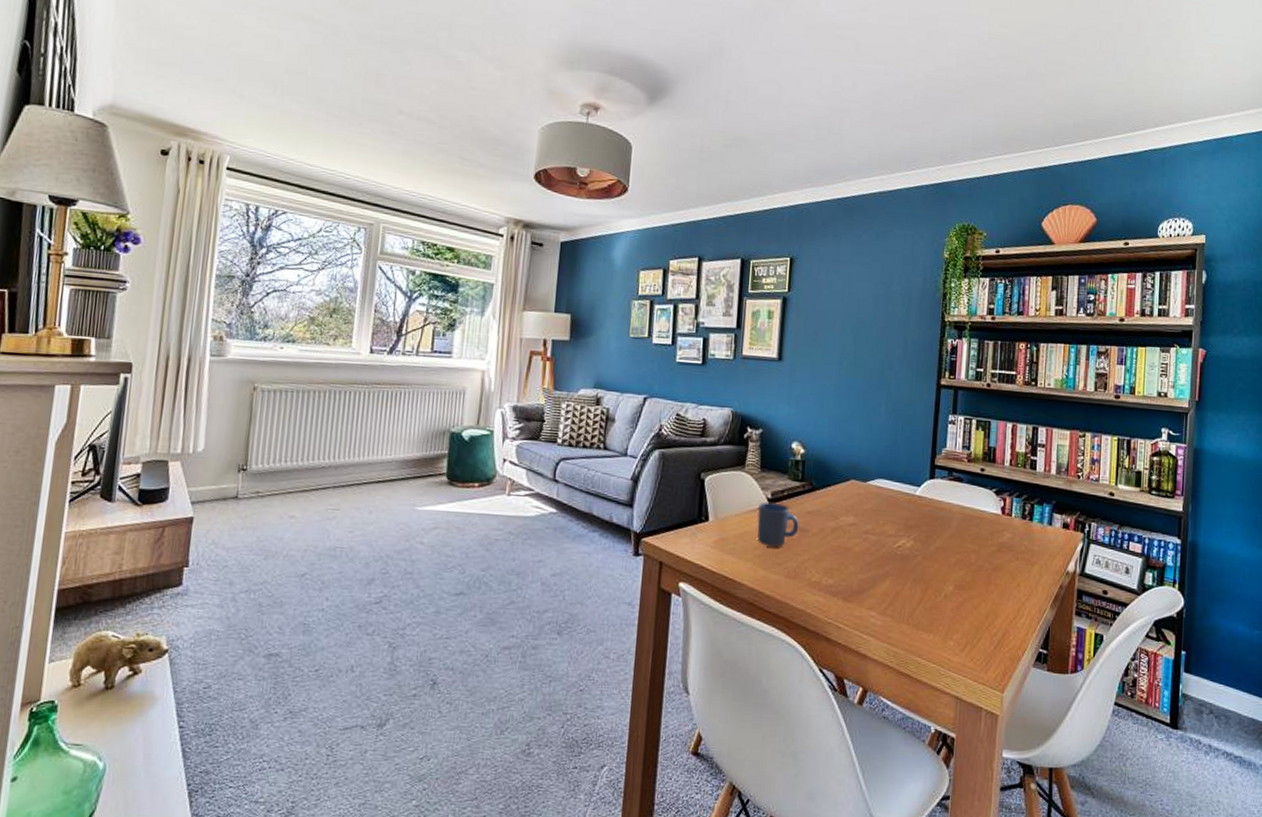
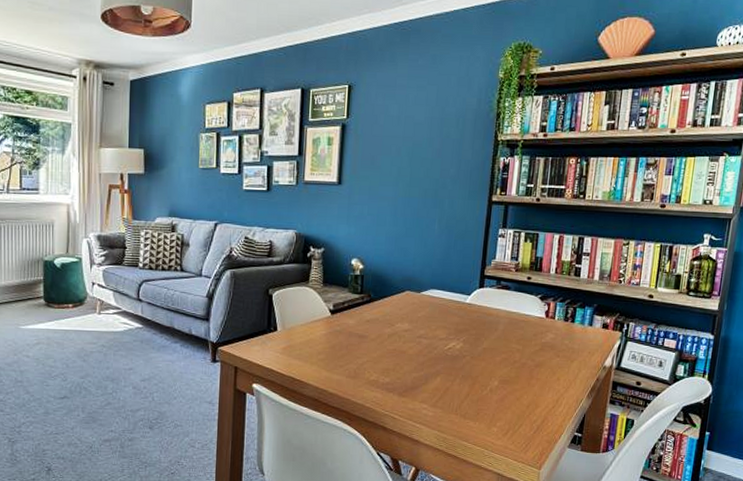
mug: present [757,501,799,548] -> none [320,312,359,352]

